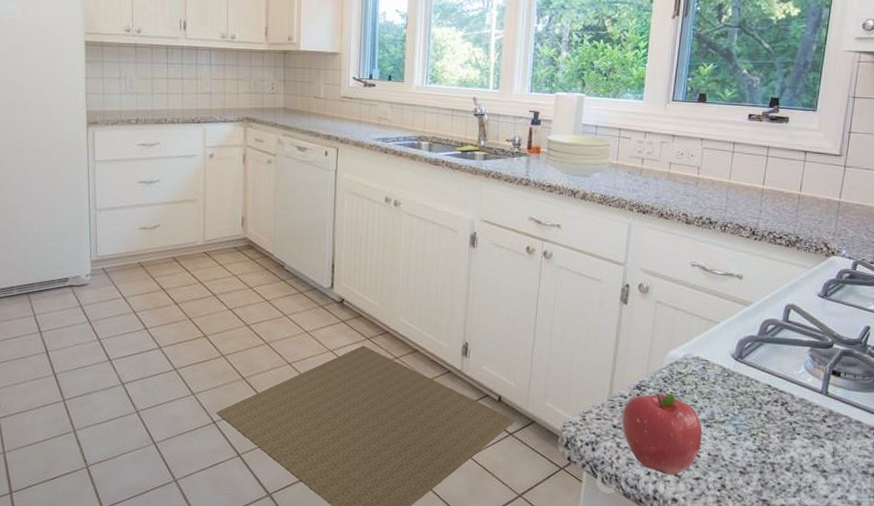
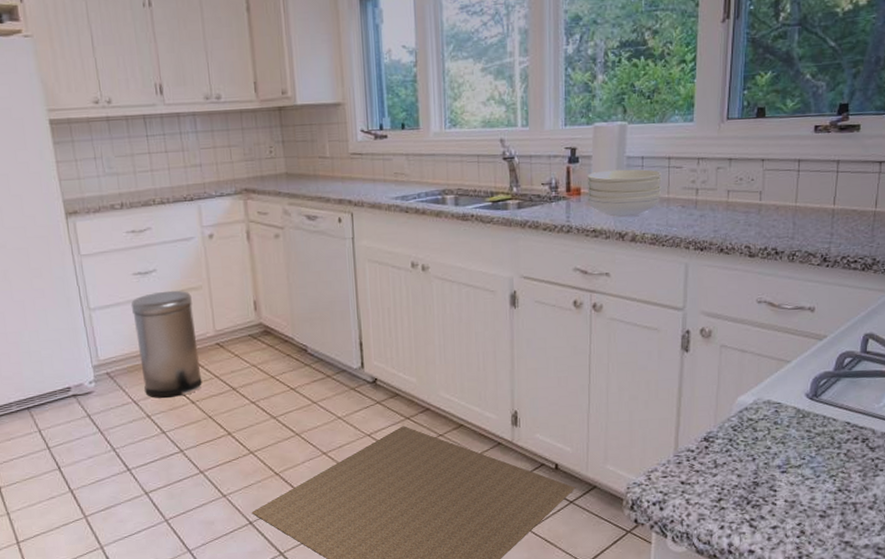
pedal bin: none [132,200,187,297] -> present [130,290,202,398]
fruit: present [621,392,702,475] -> none [690,441,778,527]

